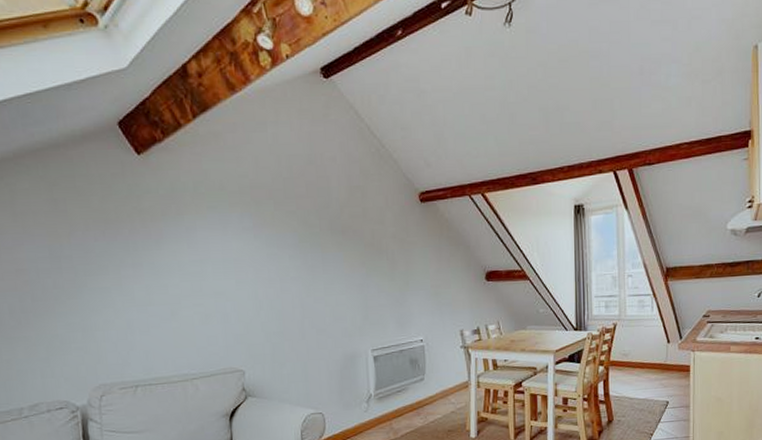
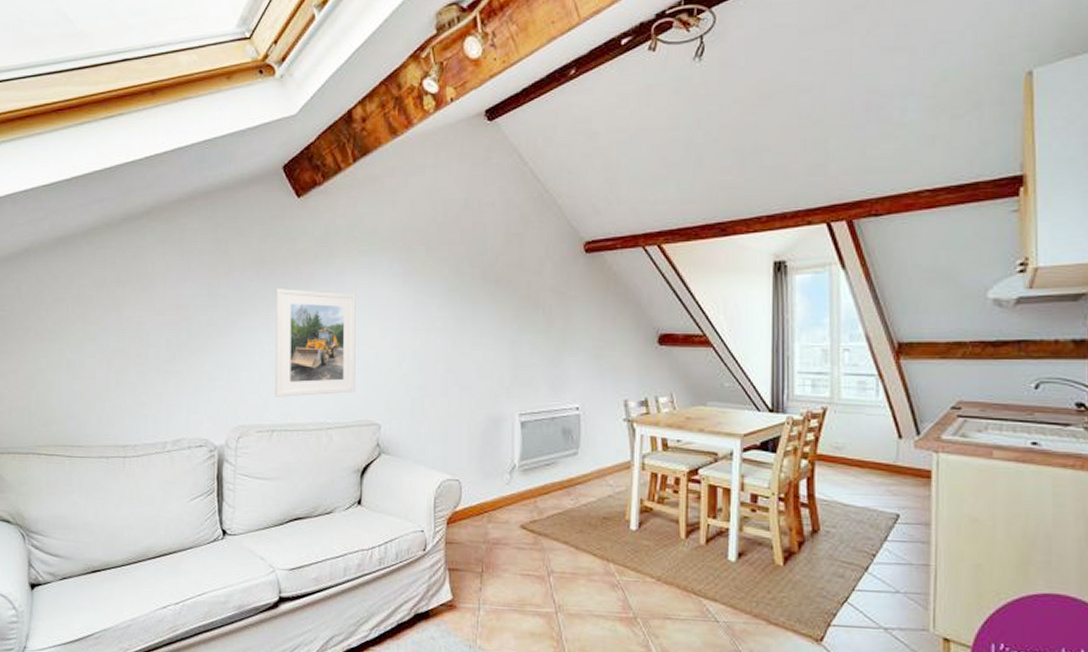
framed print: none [124,246,217,354] -> present [275,287,356,397]

